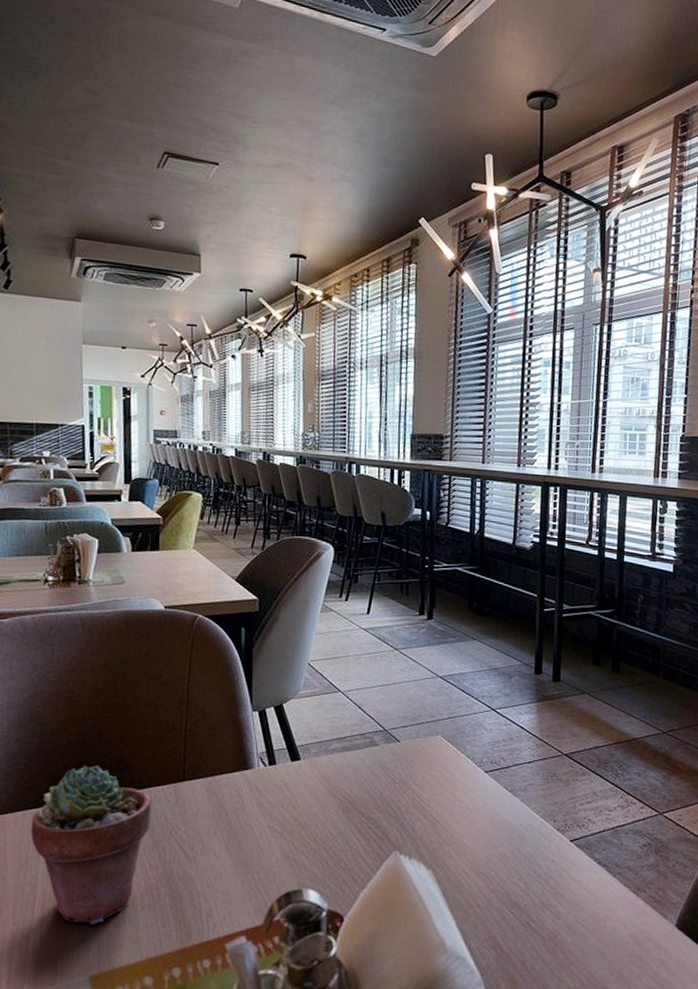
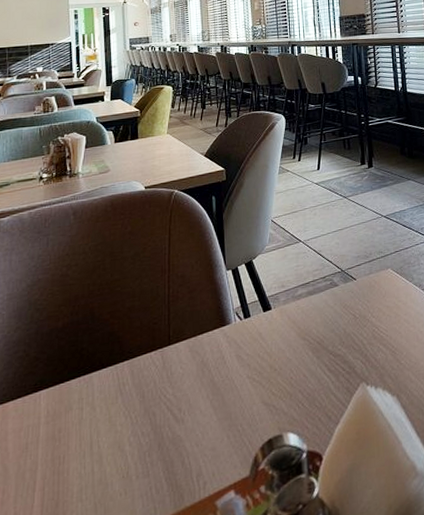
potted succulent: present [31,765,152,925] -> none [30,342,141,503]

